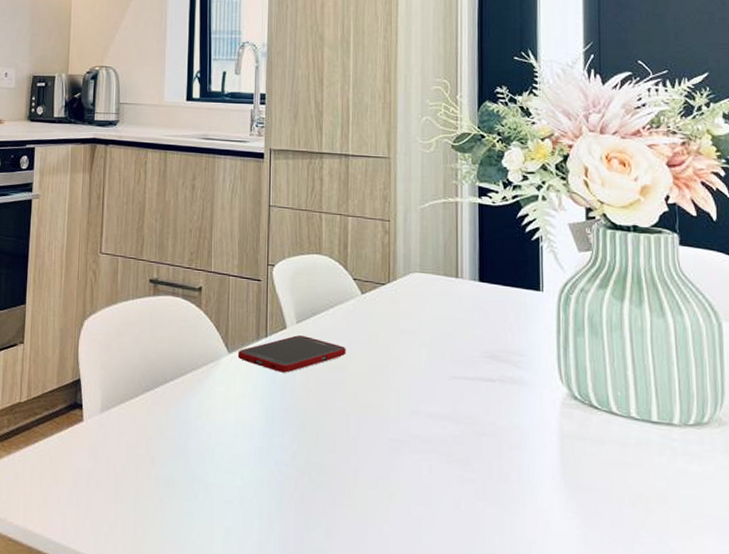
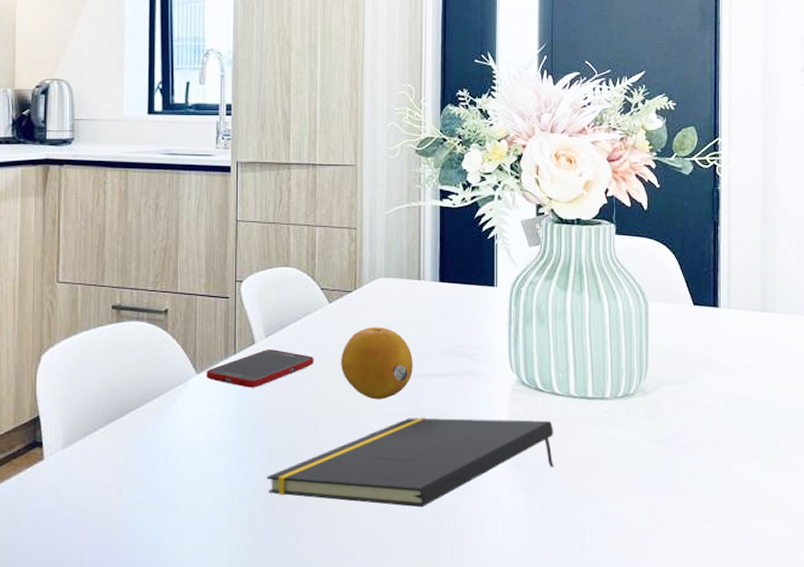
notepad: none [296,421,614,520] -> present [266,417,554,508]
fruit: none [374,322,451,399] -> present [341,327,413,400]

